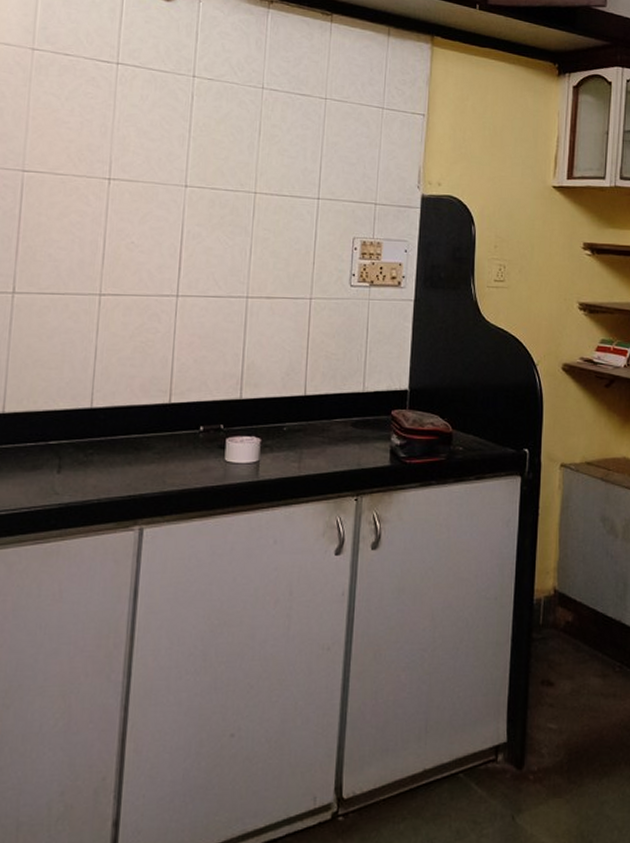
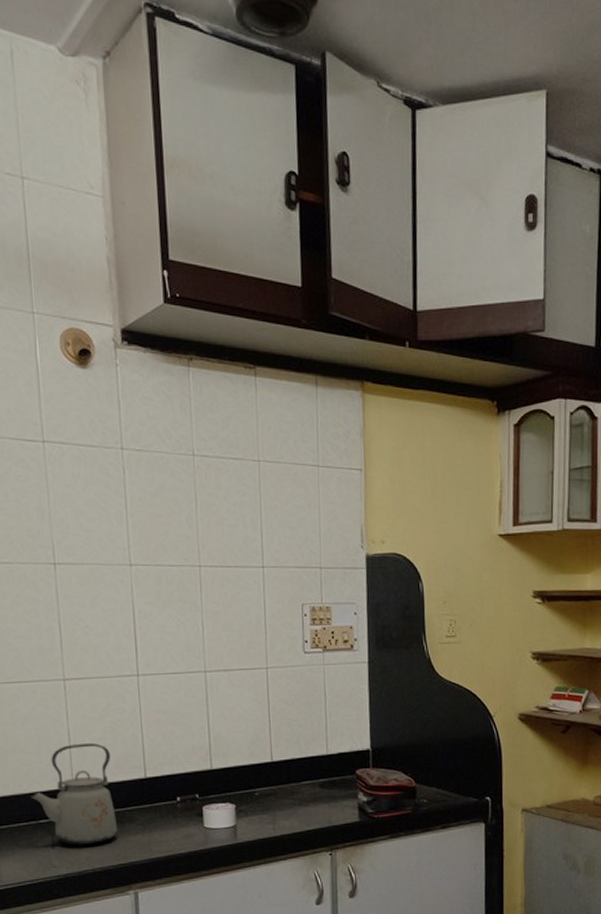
kettle: none [43,362,136,472] -> present [30,743,117,846]

